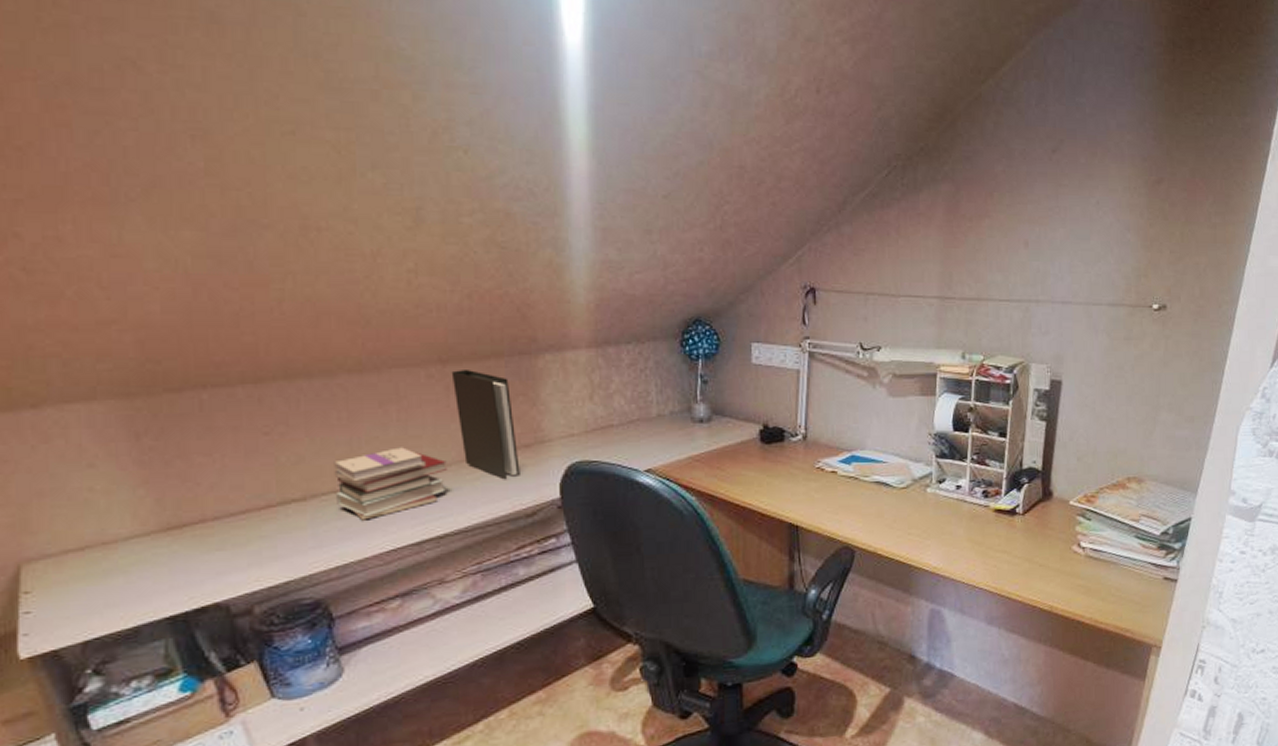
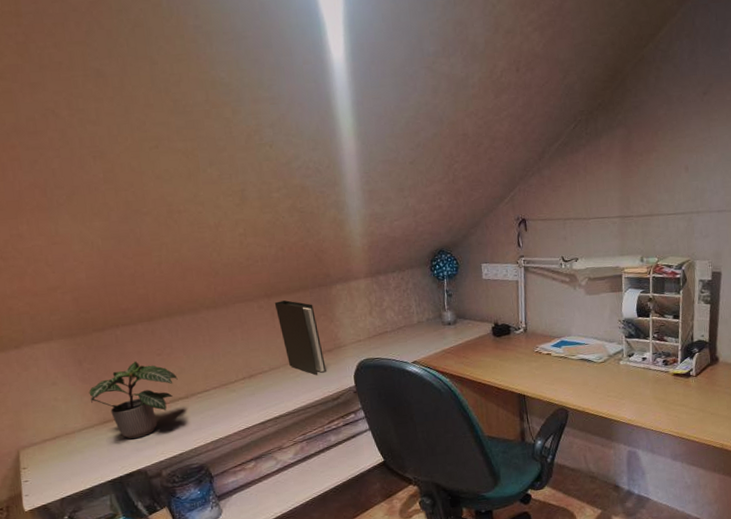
potted plant: none [147,440,292,557] -> present [89,360,178,439]
books: present [334,447,447,521] -> none [203,357,278,409]

